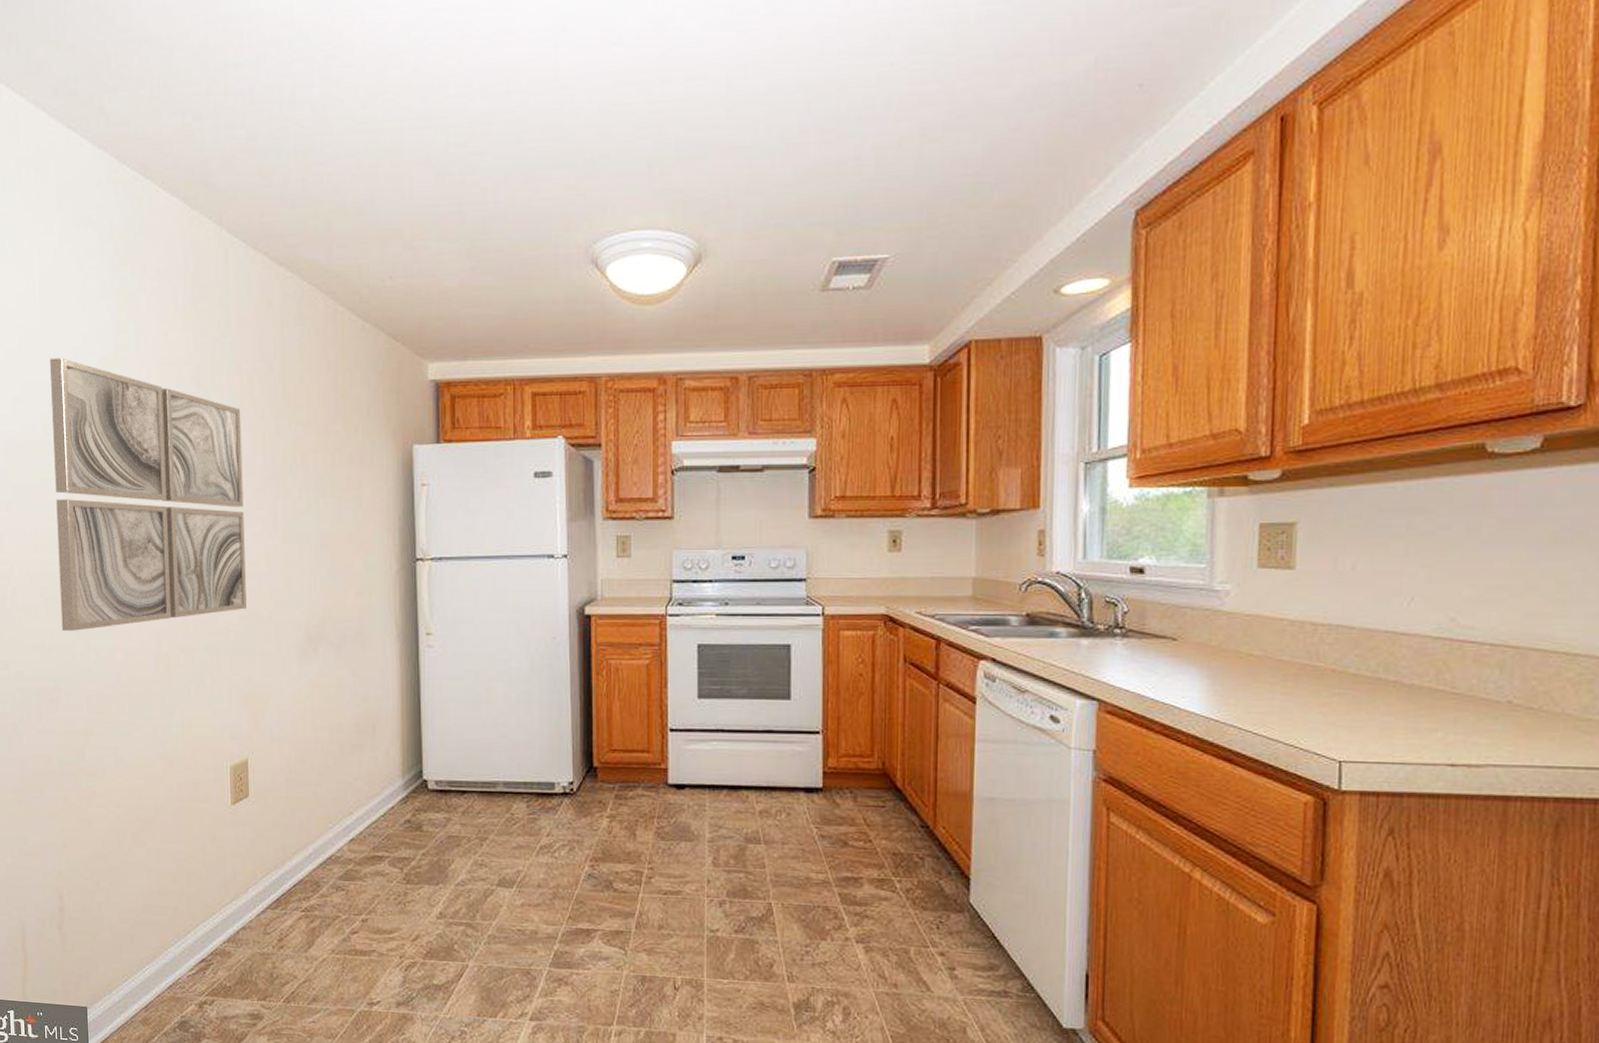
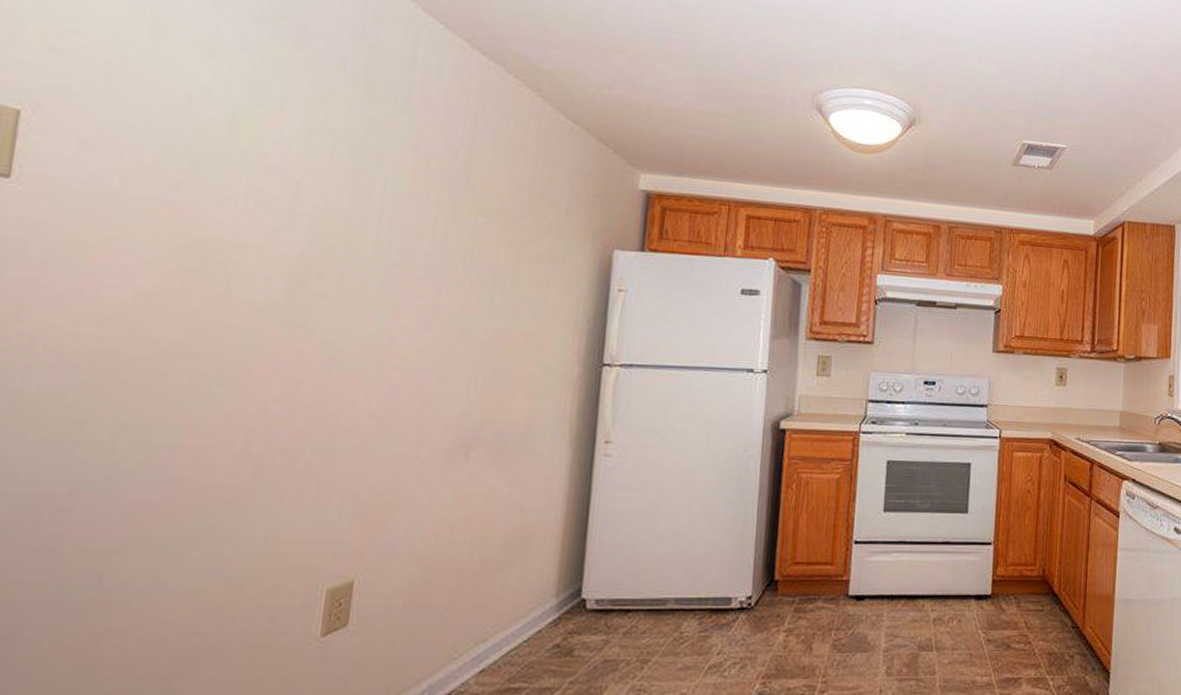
wall art: present [50,358,247,631] -> none [97,102,410,424]

